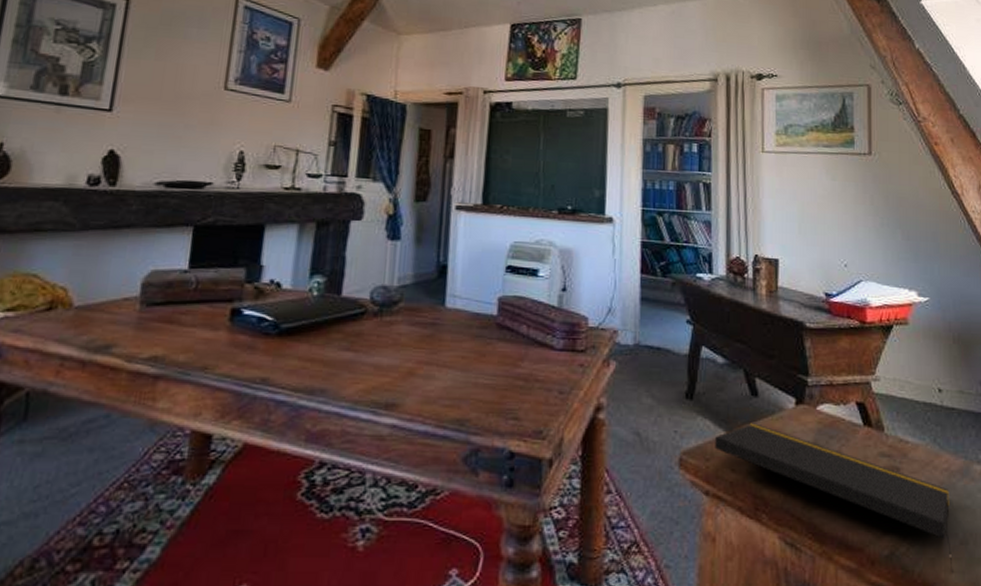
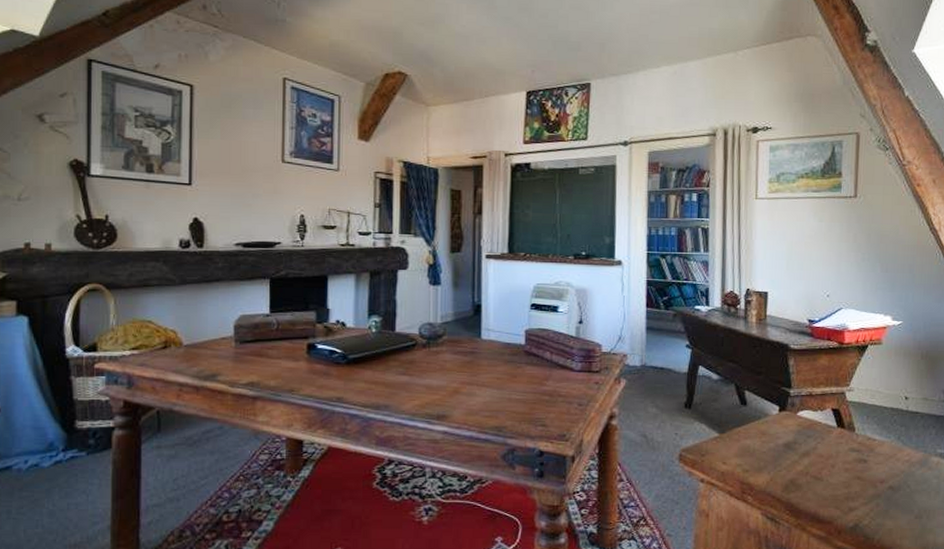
notepad: present [715,423,953,573] -> none [709,426,909,540]

